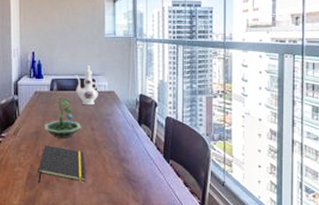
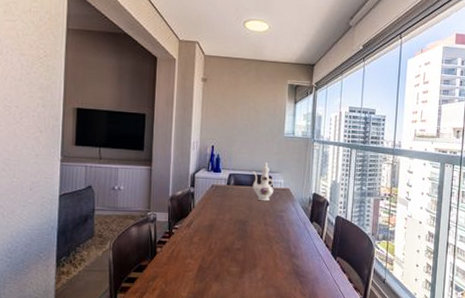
notepad: present [37,145,86,183] -> none [208,238,257,276]
terrarium: present [45,99,82,138] -> none [219,193,256,232]

